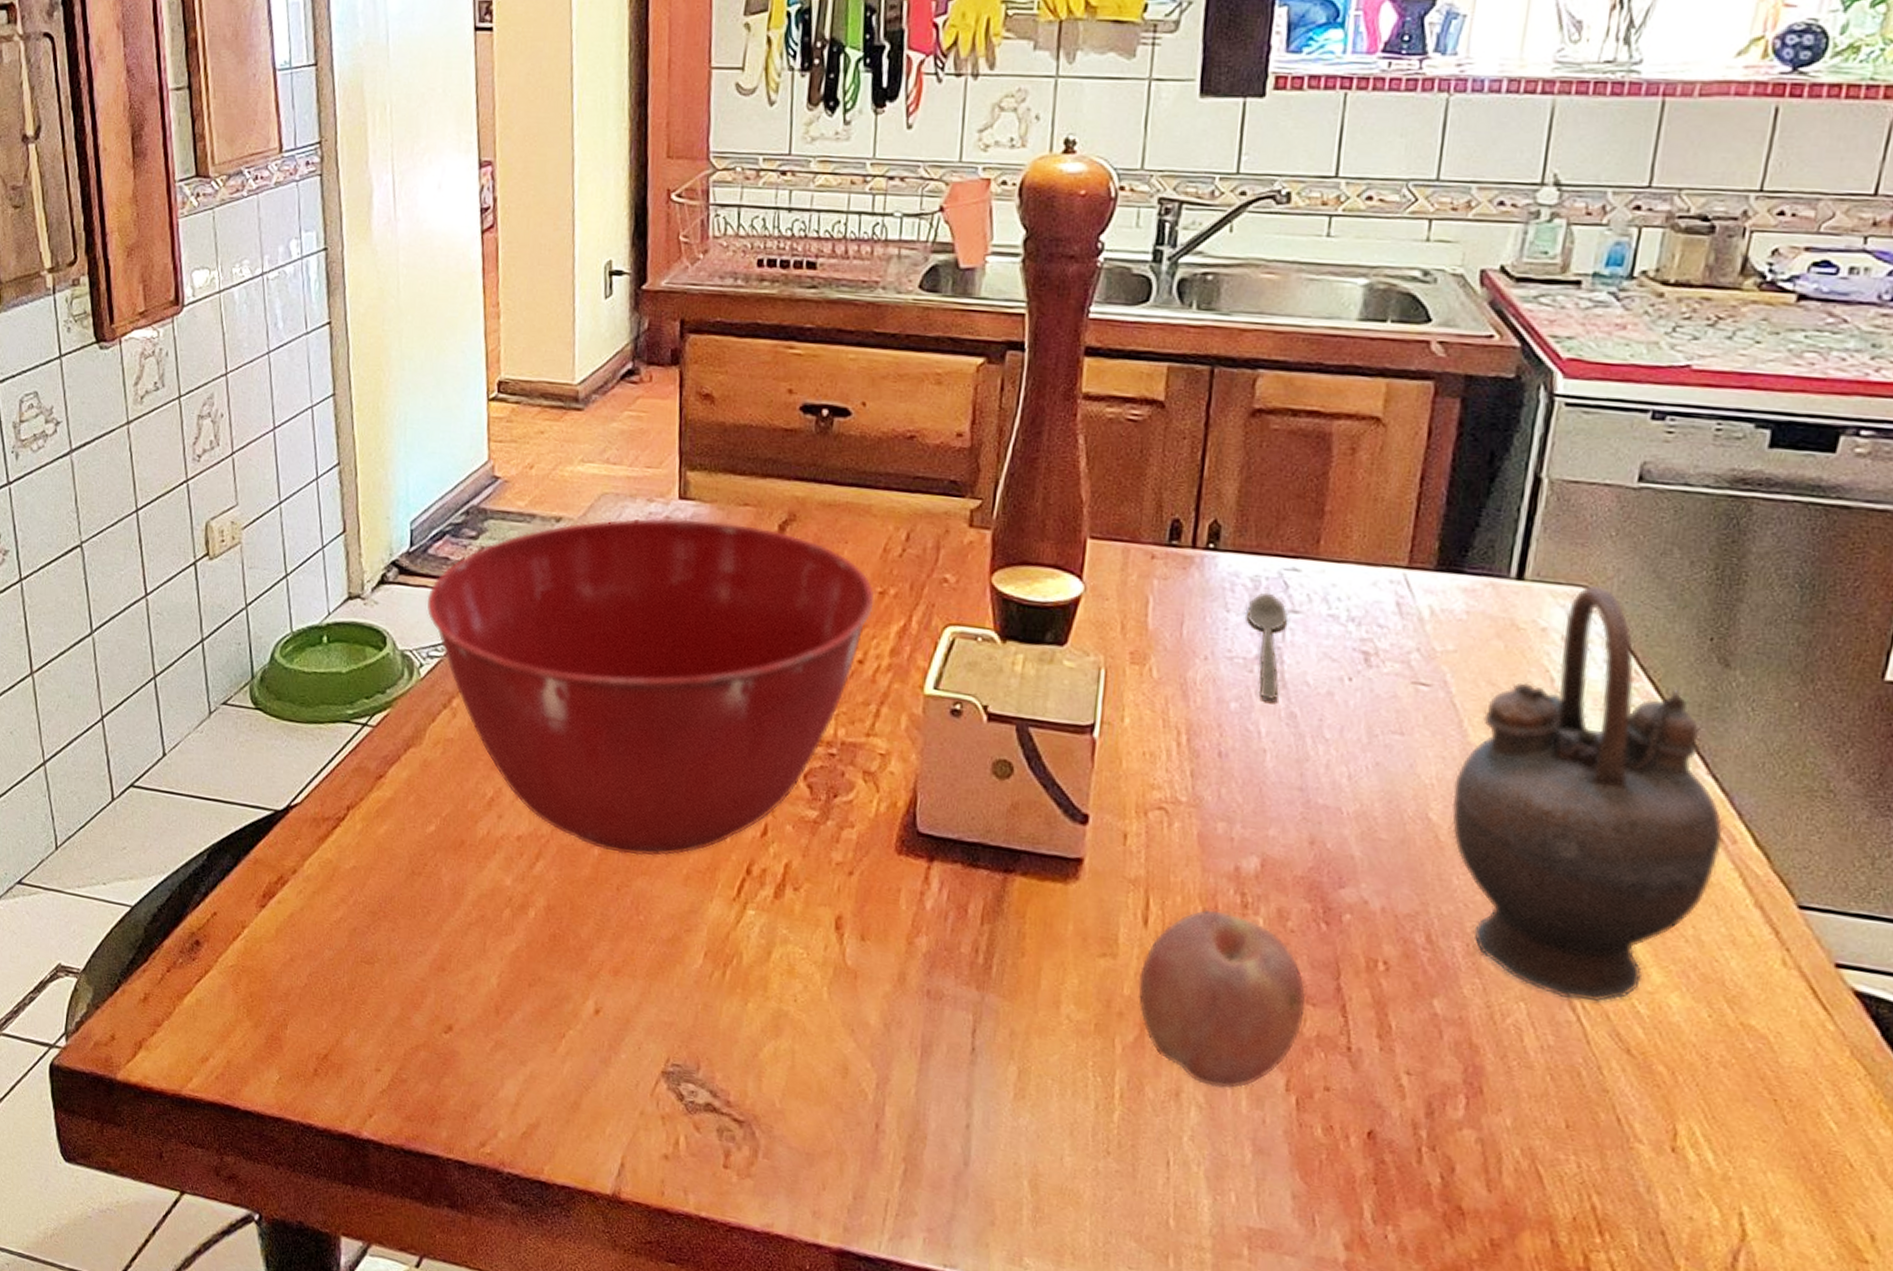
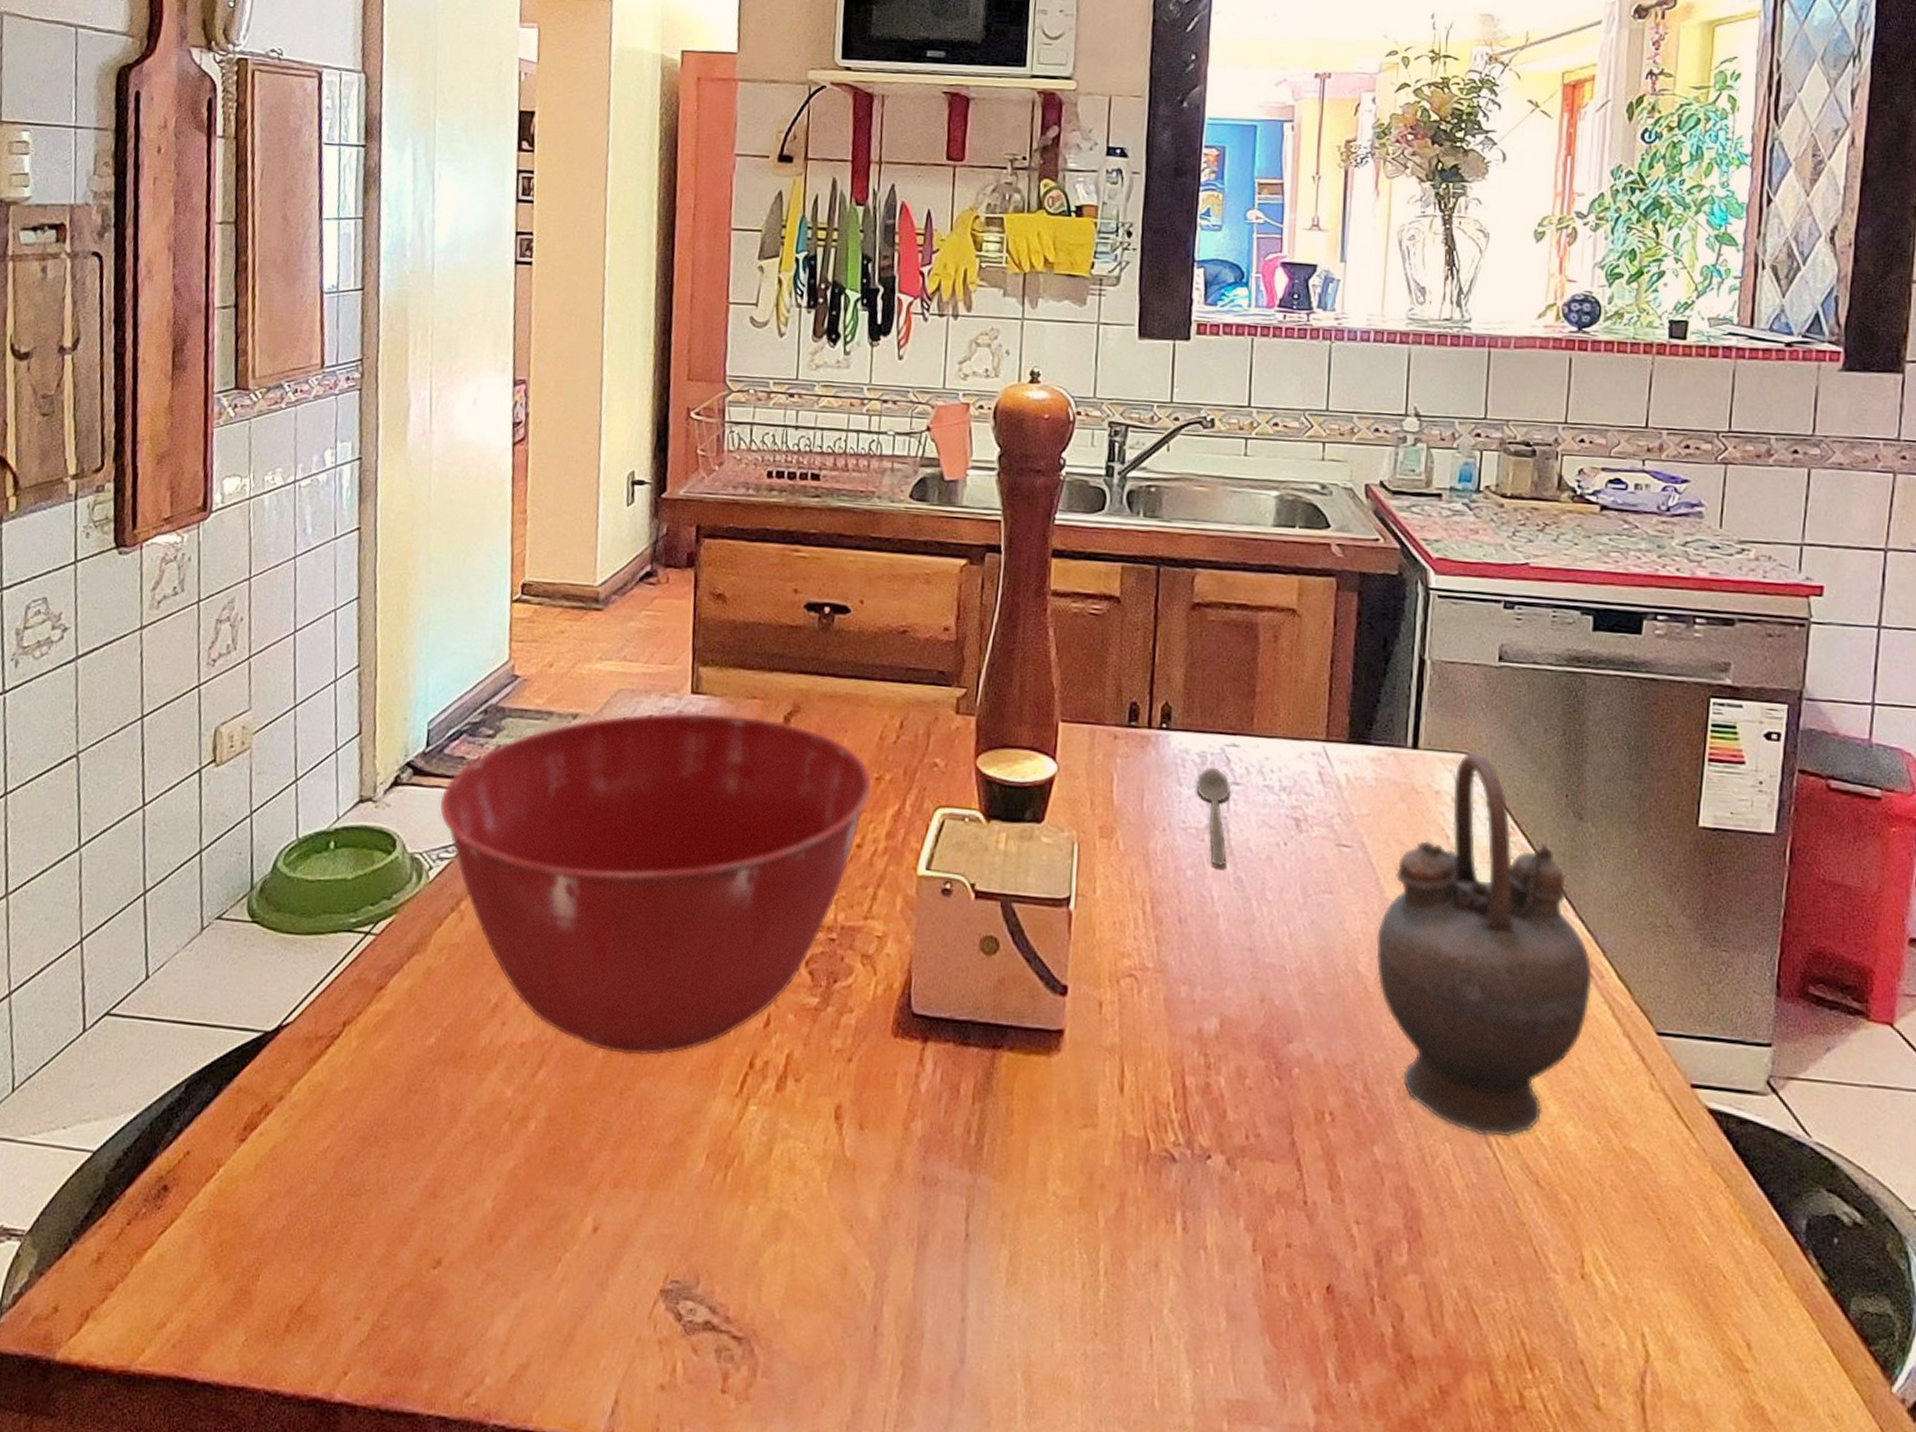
fruit: present [1138,909,1307,1089] -> none [1117,1072,1266,1255]

